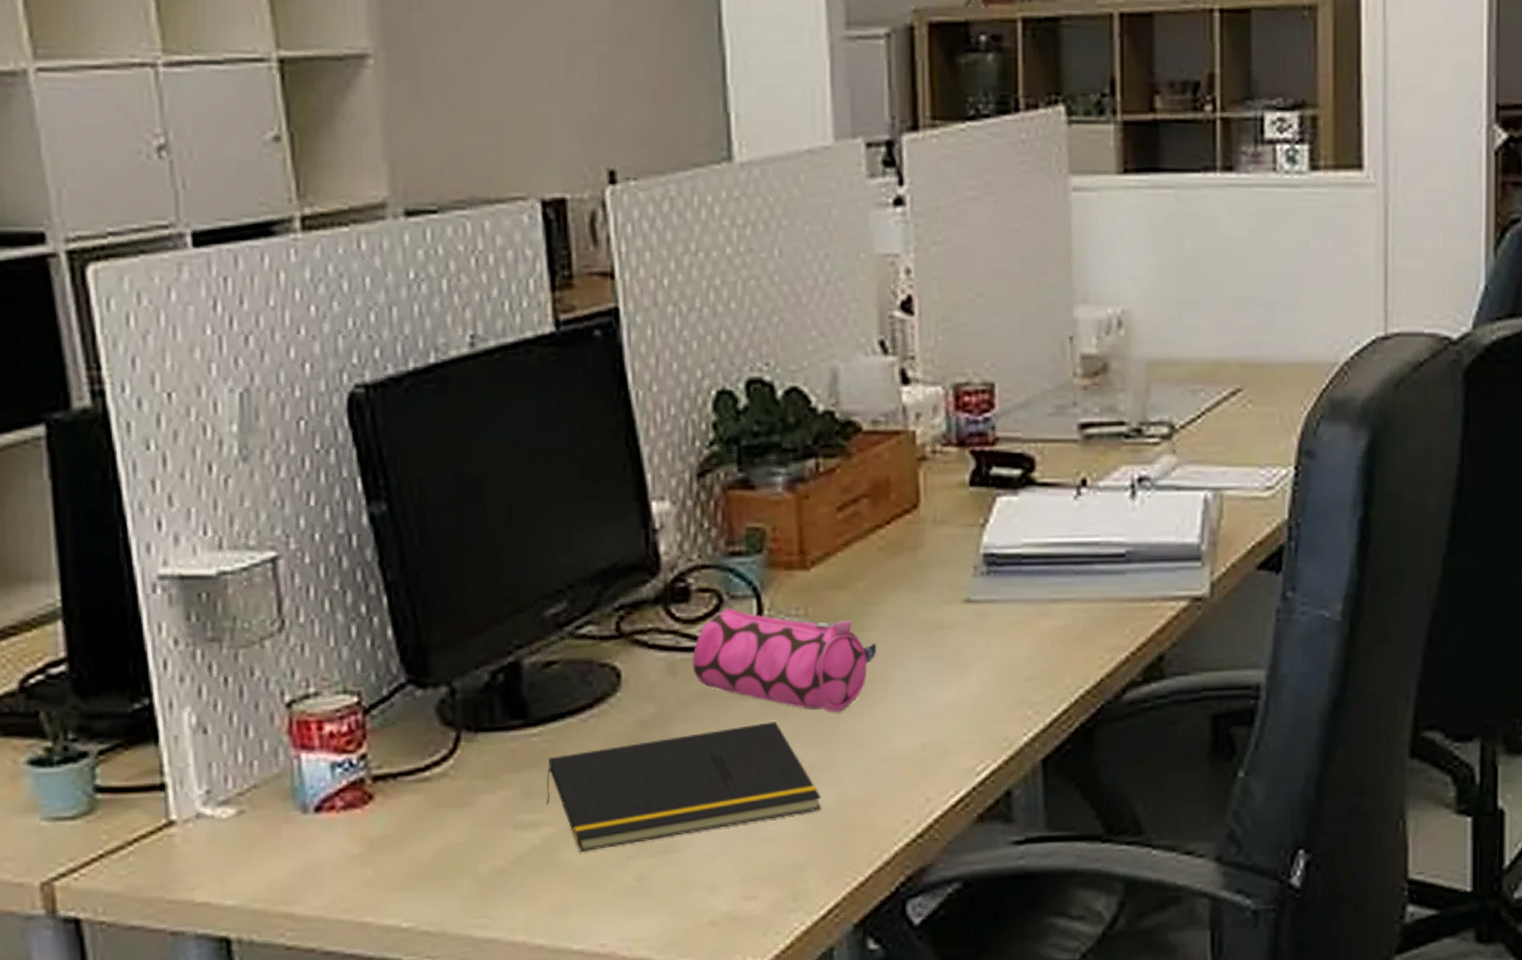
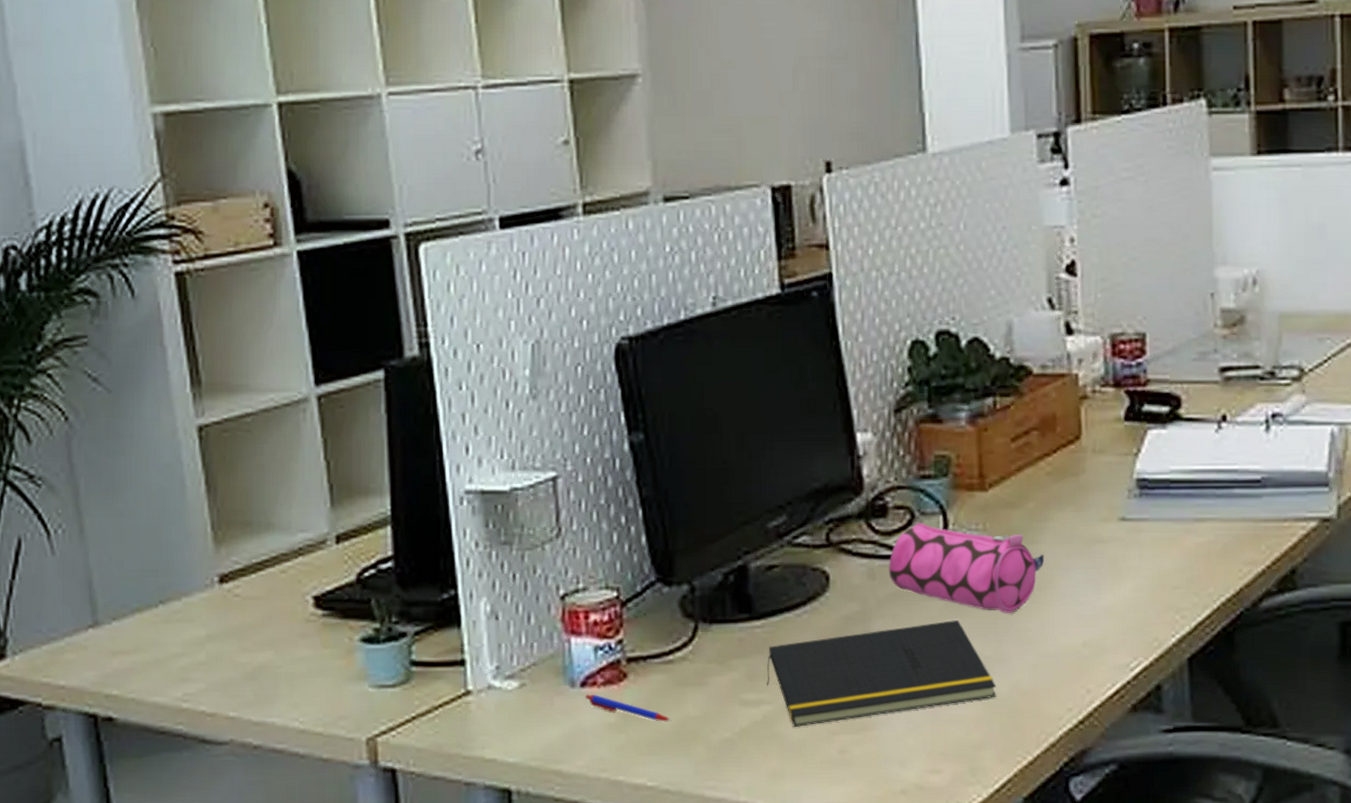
pen: none [320,820,430,851] -> present [585,694,671,722]

